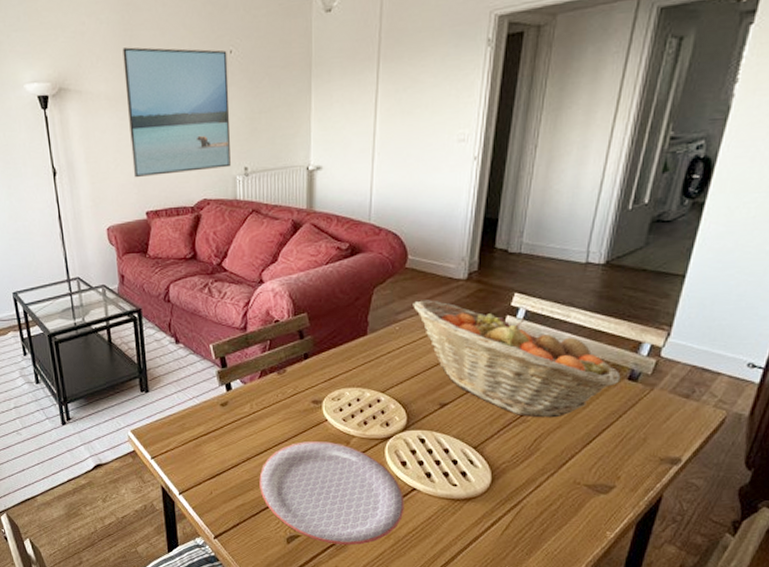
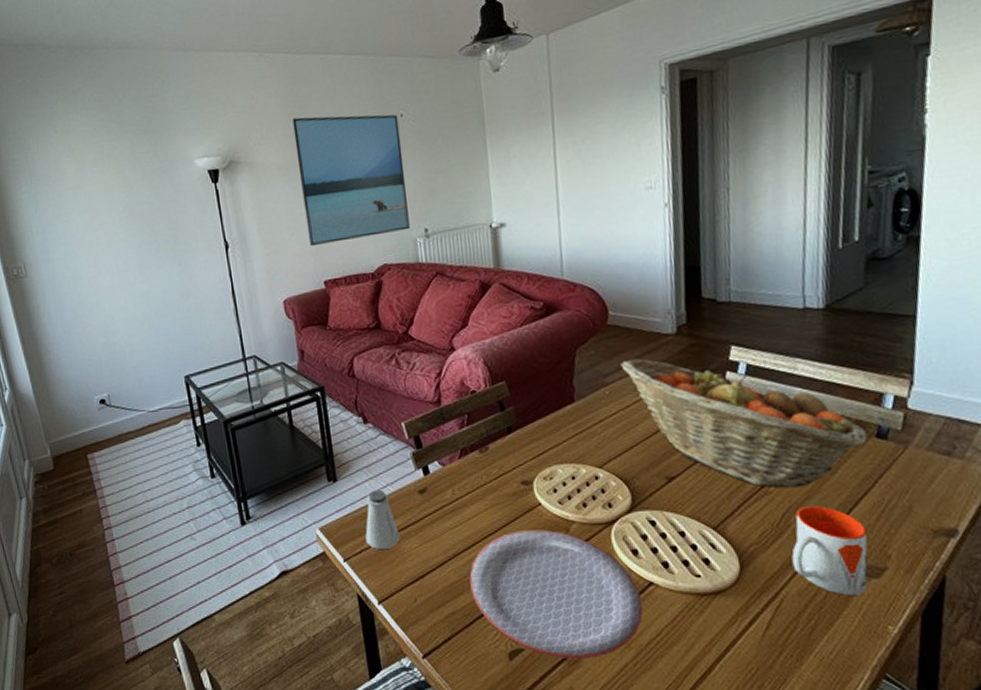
saltshaker: none [171,401,202,450] -> present [365,489,400,549]
mug: none [536,434,605,506] -> present [791,506,868,596]

